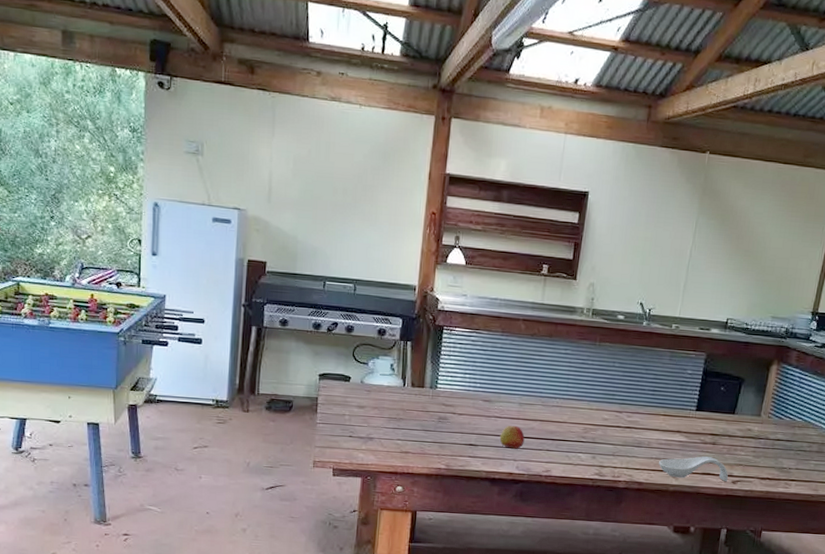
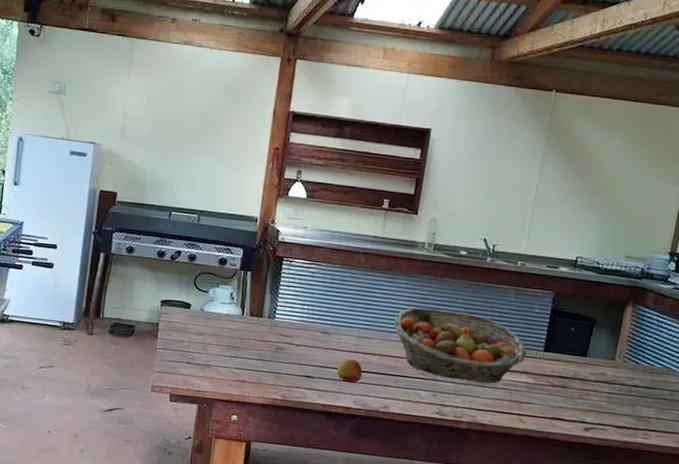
fruit basket: none [554,372,681,444] -> present [393,307,527,384]
spoon rest: present [659,456,729,481] -> none [504,399,581,428]

